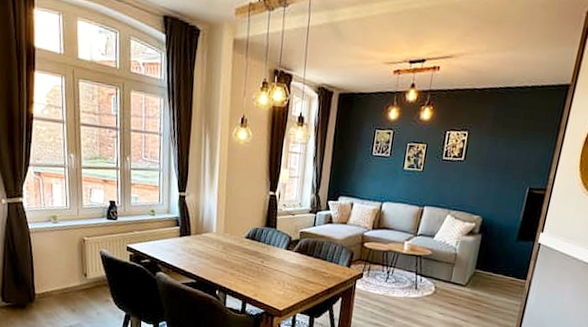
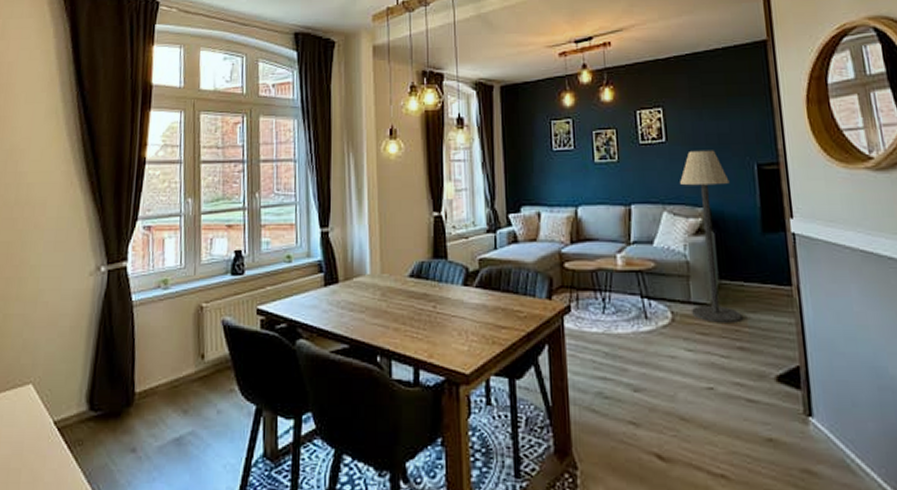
floor lamp: none [450,170,505,300] -> present [680,150,742,323]

